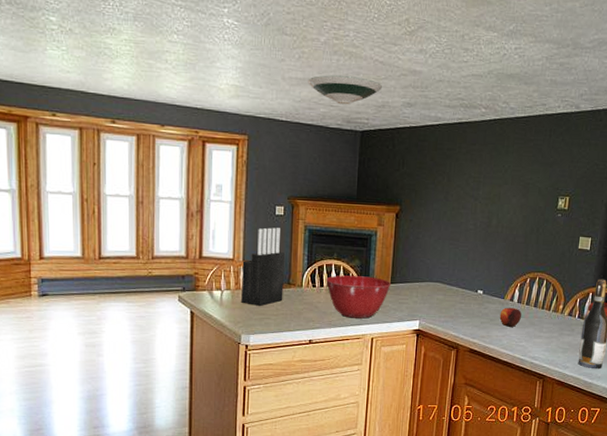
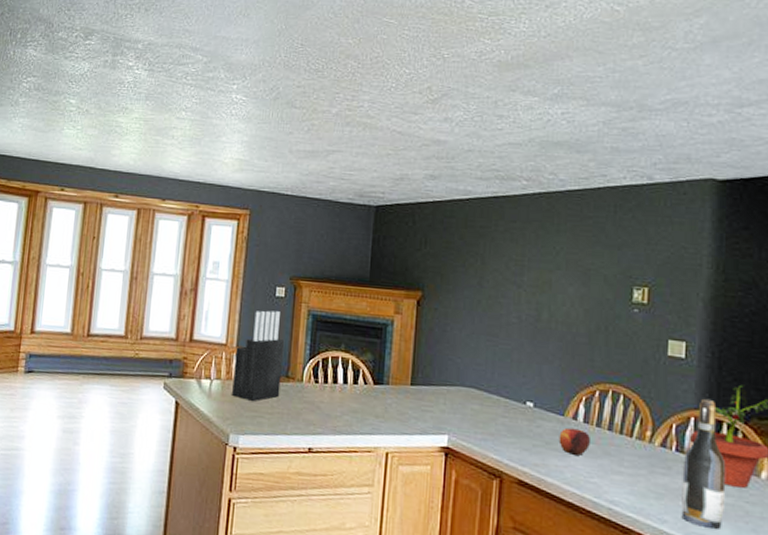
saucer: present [308,75,382,105] -> none [316,147,400,178]
mixing bowl: present [326,275,392,319] -> none [331,370,412,427]

